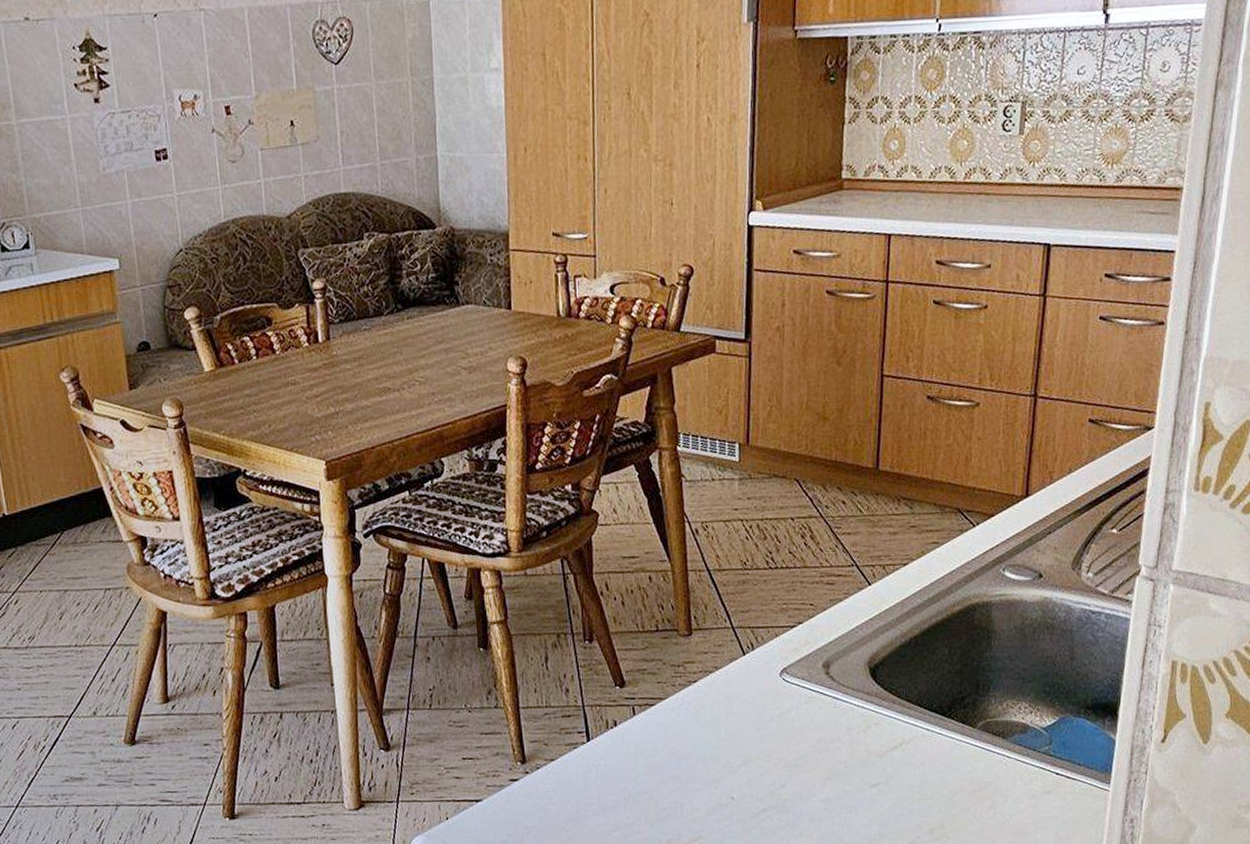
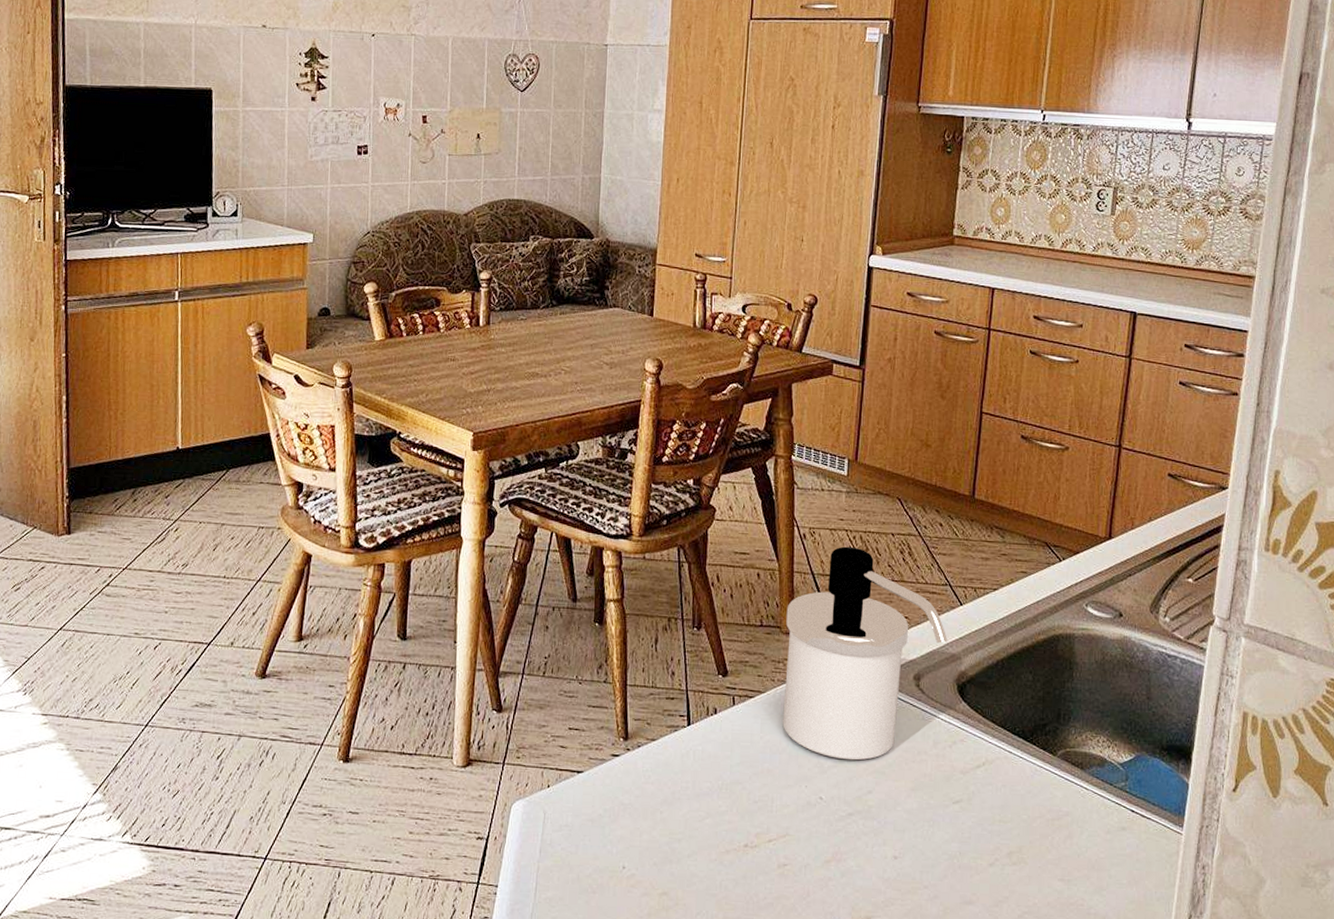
soap dispenser: none [683,536,857,757] -> present [782,546,947,761]

